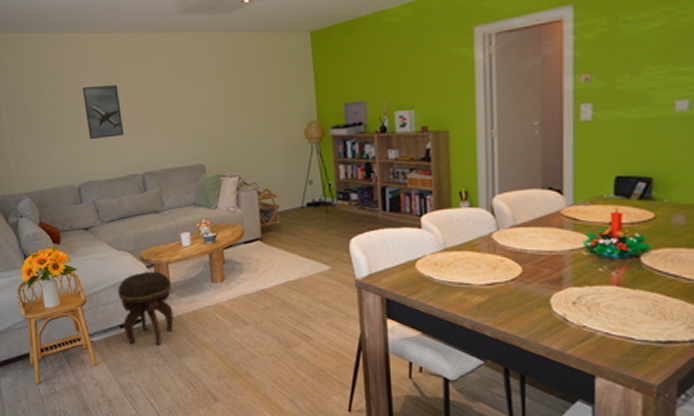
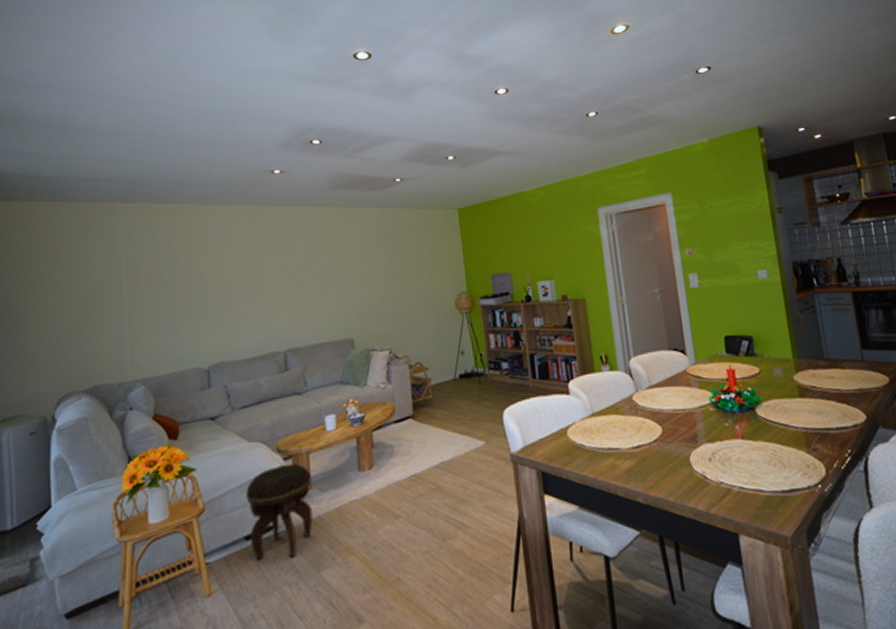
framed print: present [82,85,124,139] -> none [222,257,267,315]

